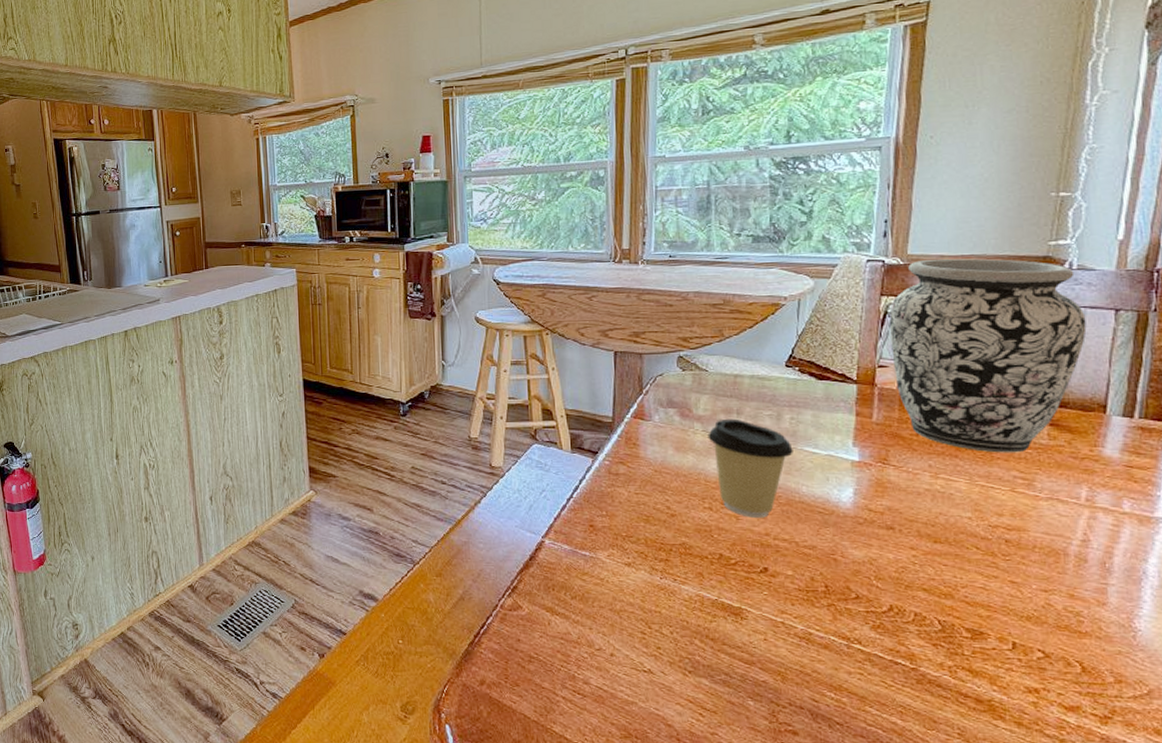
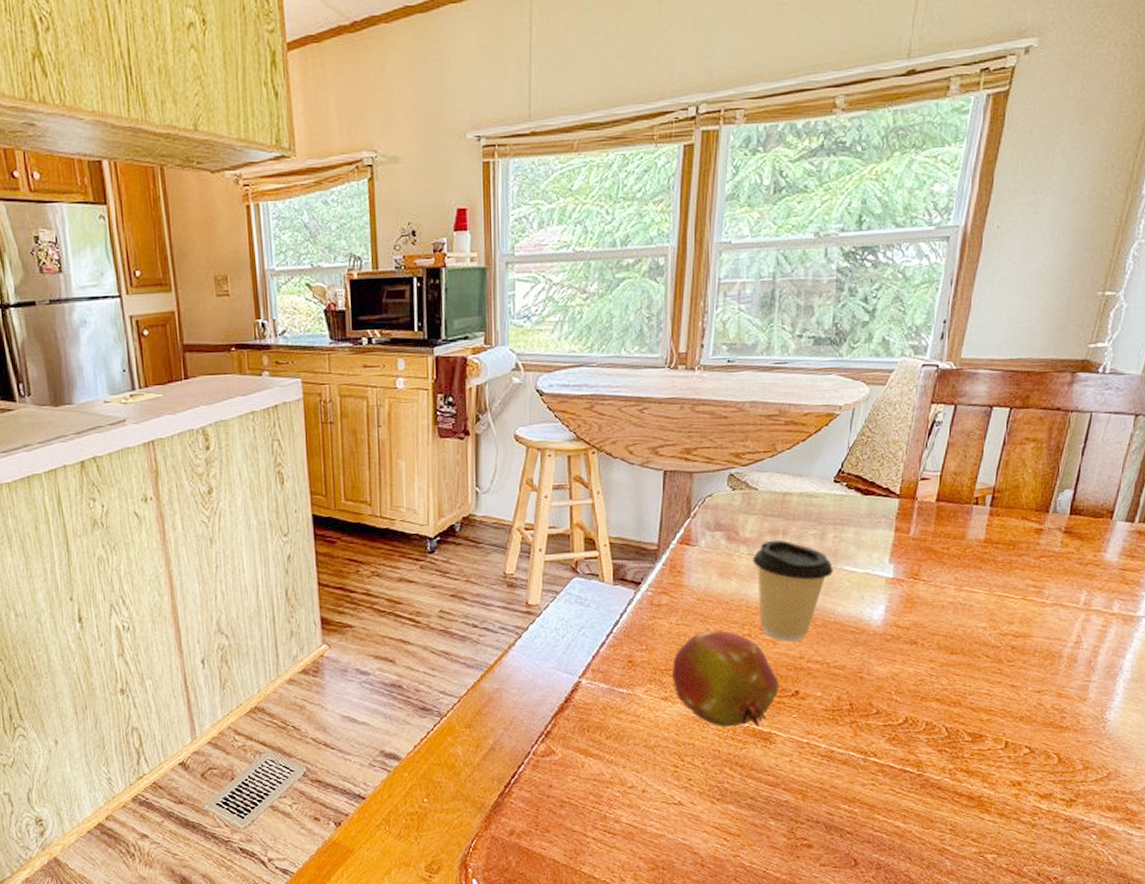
fruit: none [634,502,747,602] -> present [672,630,780,728]
vase: present [889,258,1087,453] -> none [934,362,1110,563]

